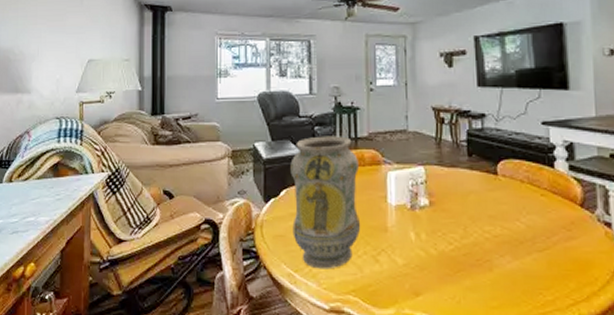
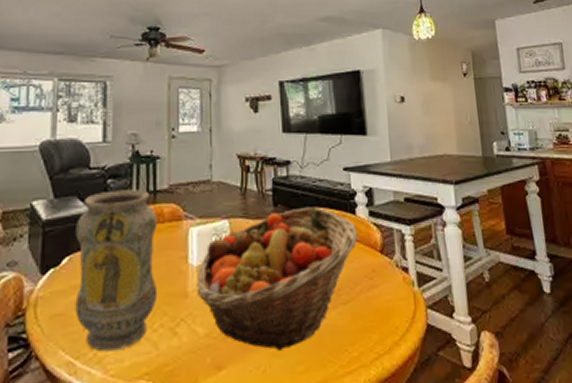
fruit basket: none [395,158,556,286] -> present [196,206,358,350]

